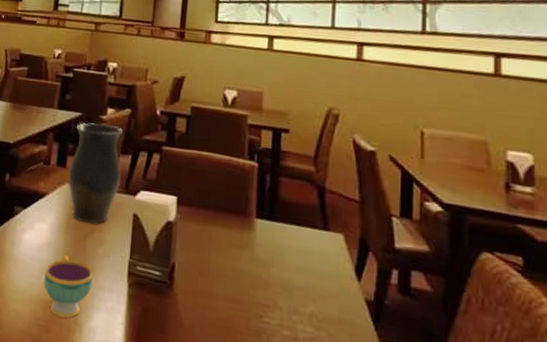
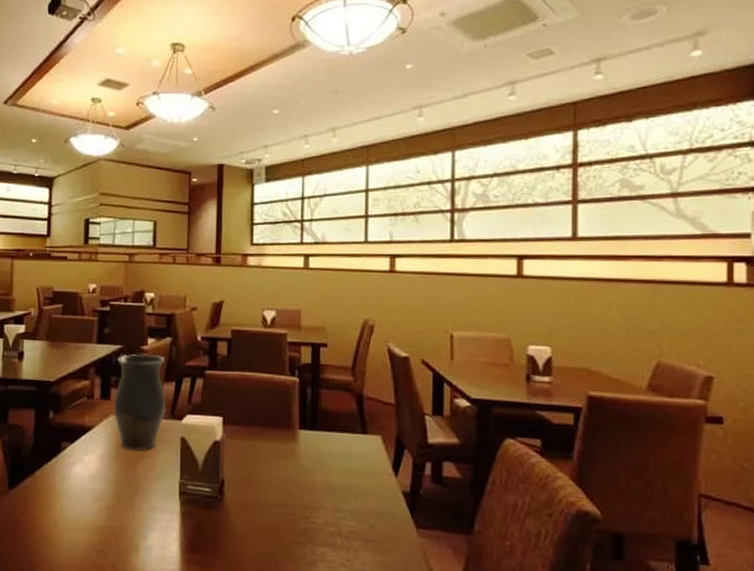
teacup: present [44,254,93,318] -> none [97,482,145,540]

